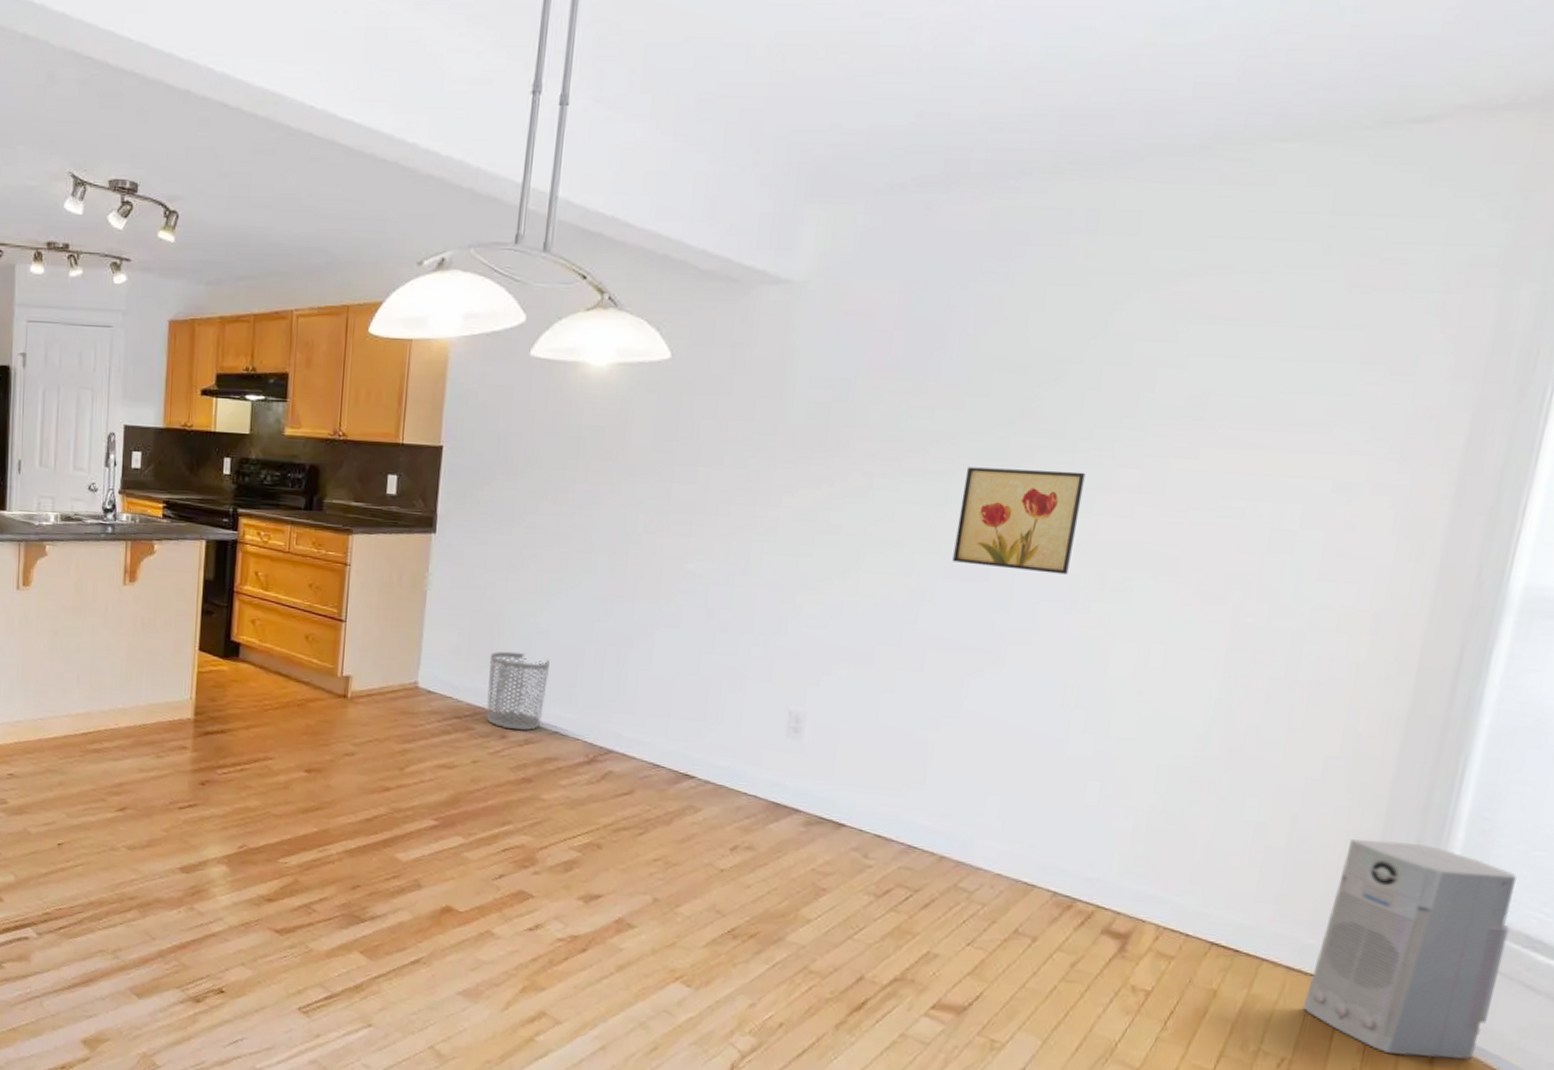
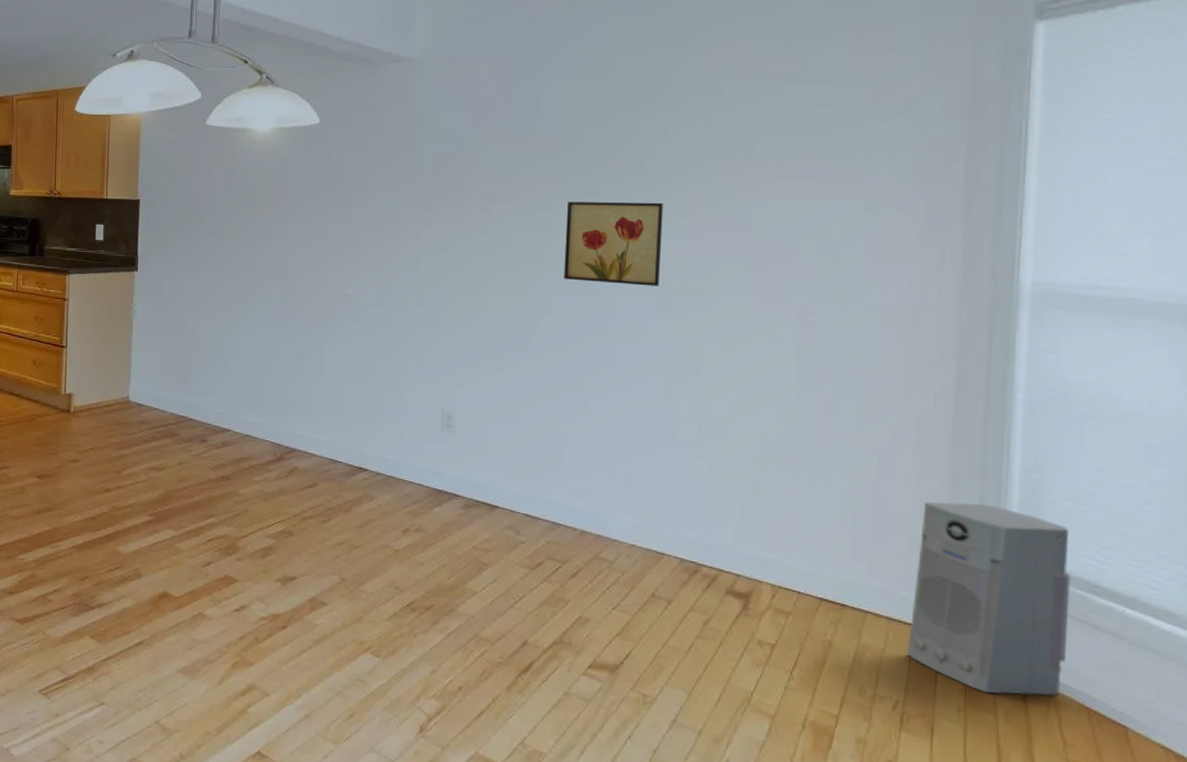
waste bin: present [486,651,550,731] -> none [188,367,238,435]

